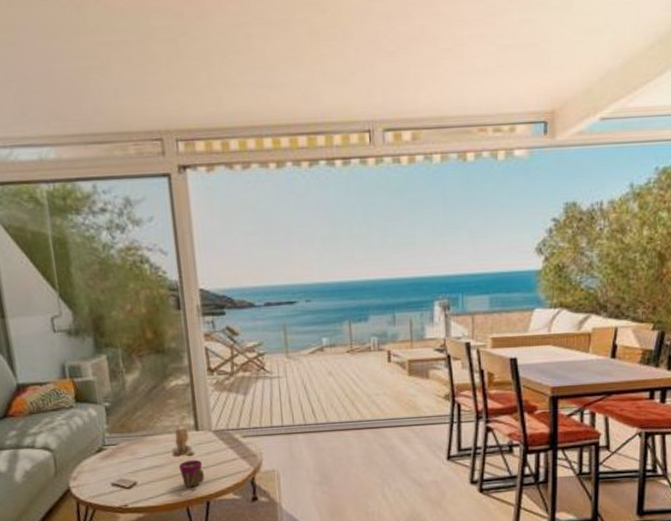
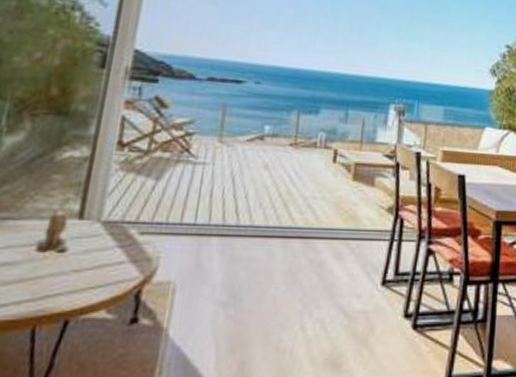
cup: present [178,459,204,488] -> none [38,258,75,299]

